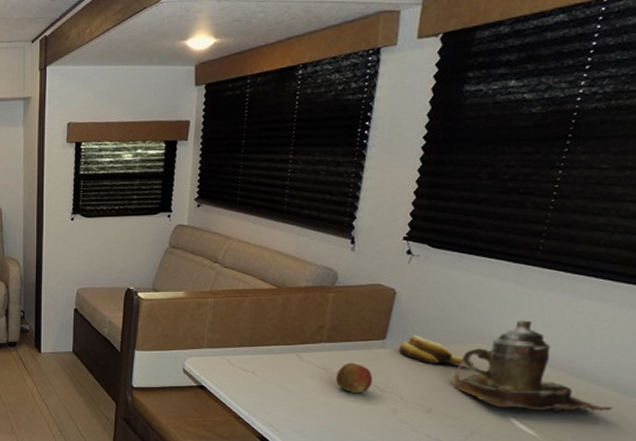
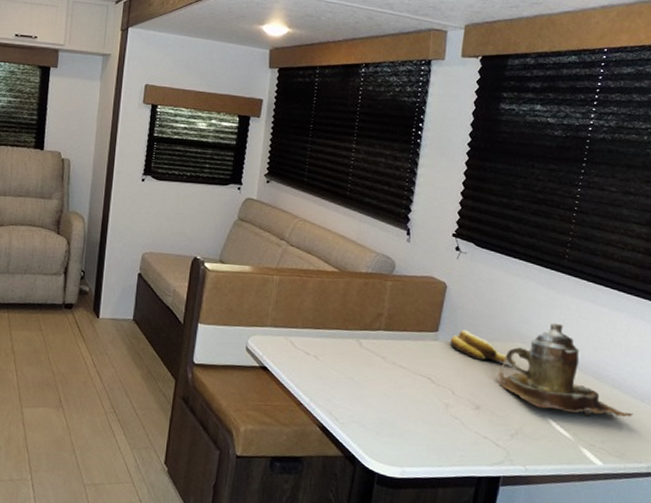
apple: present [335,362,373,394] -> none [393,352,427,386]

